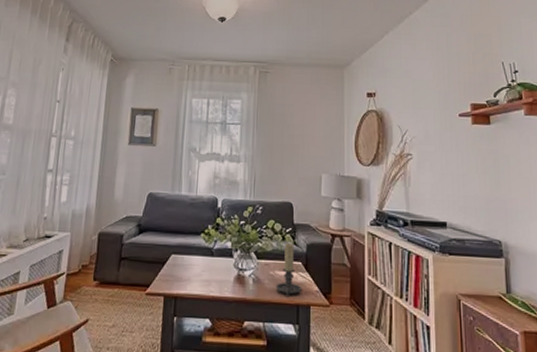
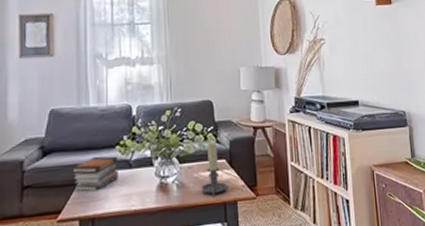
book stack: none [162,240,202,272] -> present [72,156,119,192]

